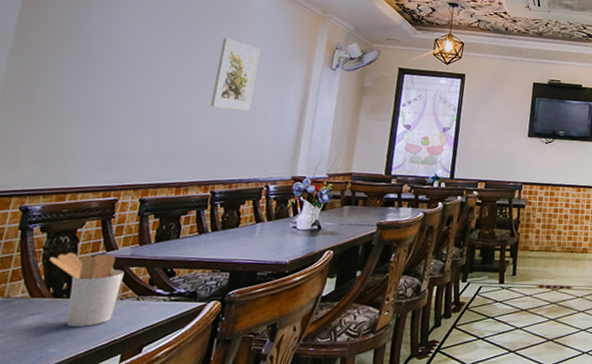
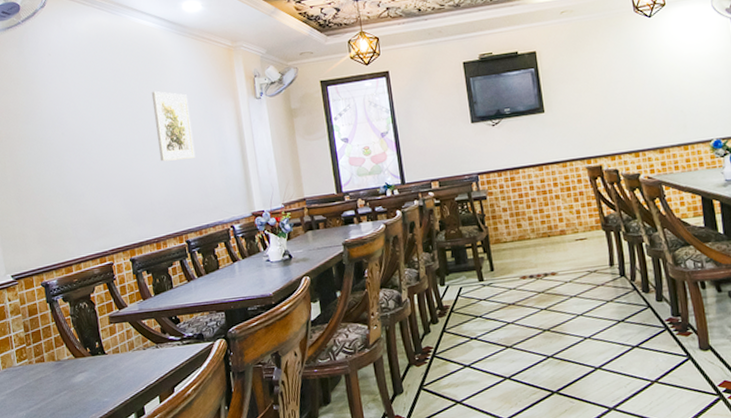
utensil holder: present [49,253,124,327] -> none [78,312,142,378]

